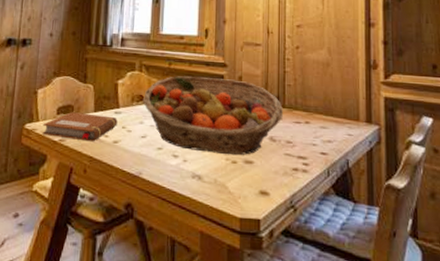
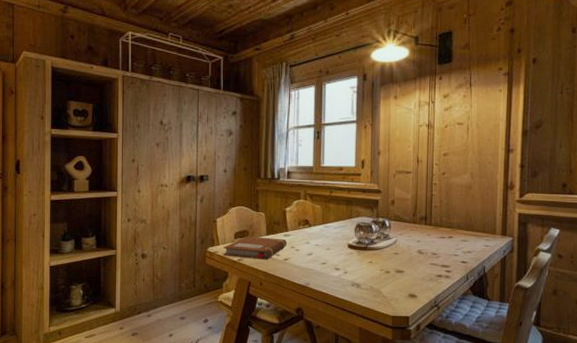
fruit basket: present [142,76,283,156] -> none [308,202,430,267]

